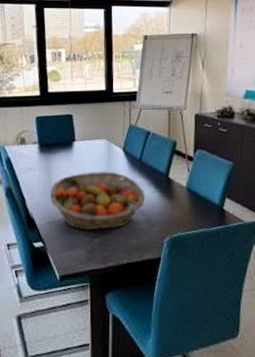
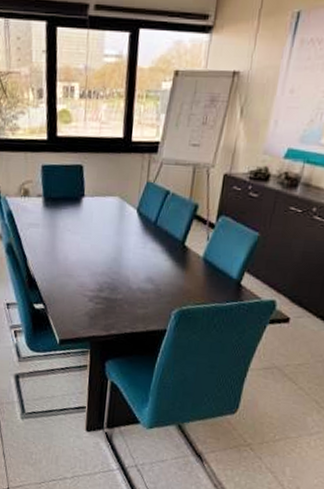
fruit basket: present [49,172,146,231] -> none [53,232,157,297]

